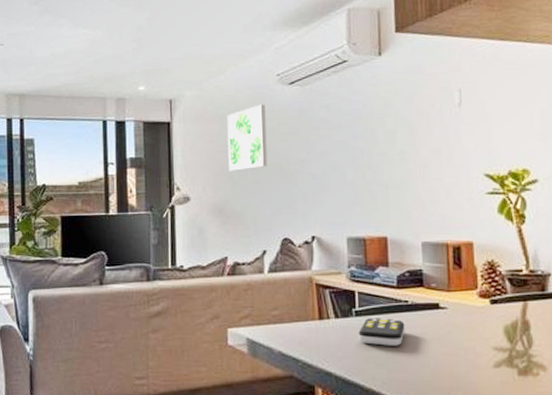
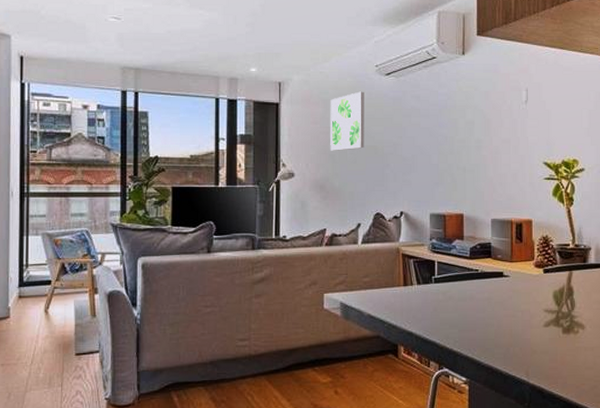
remote control: present [358,317,405,346] -> none [436,283,475,309]

